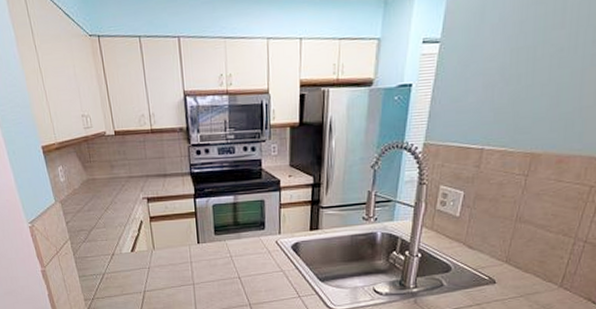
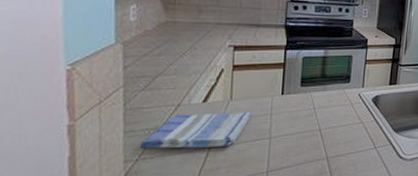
dish towel: none [92,260,174,291] -> present [139,111,252,149]

